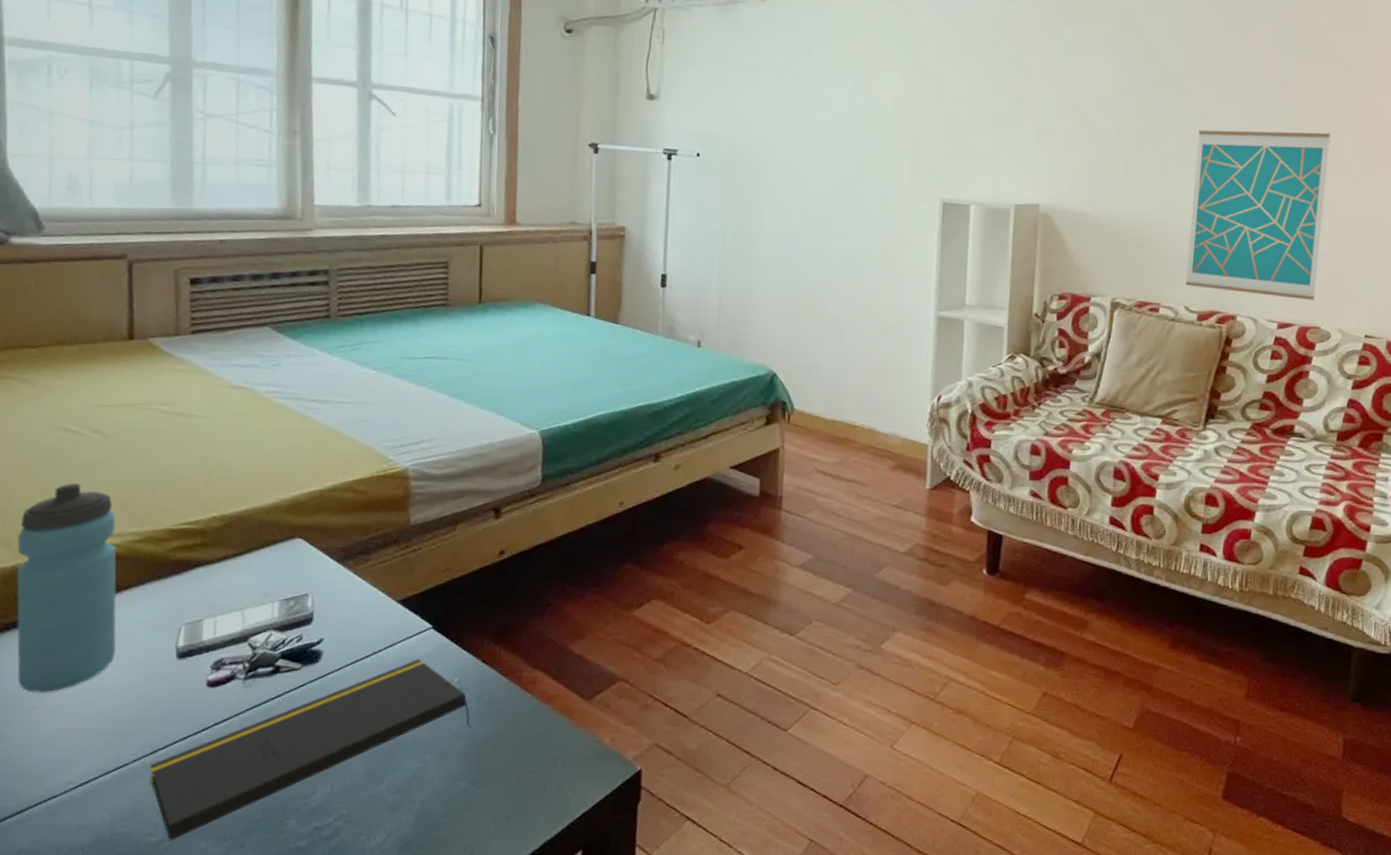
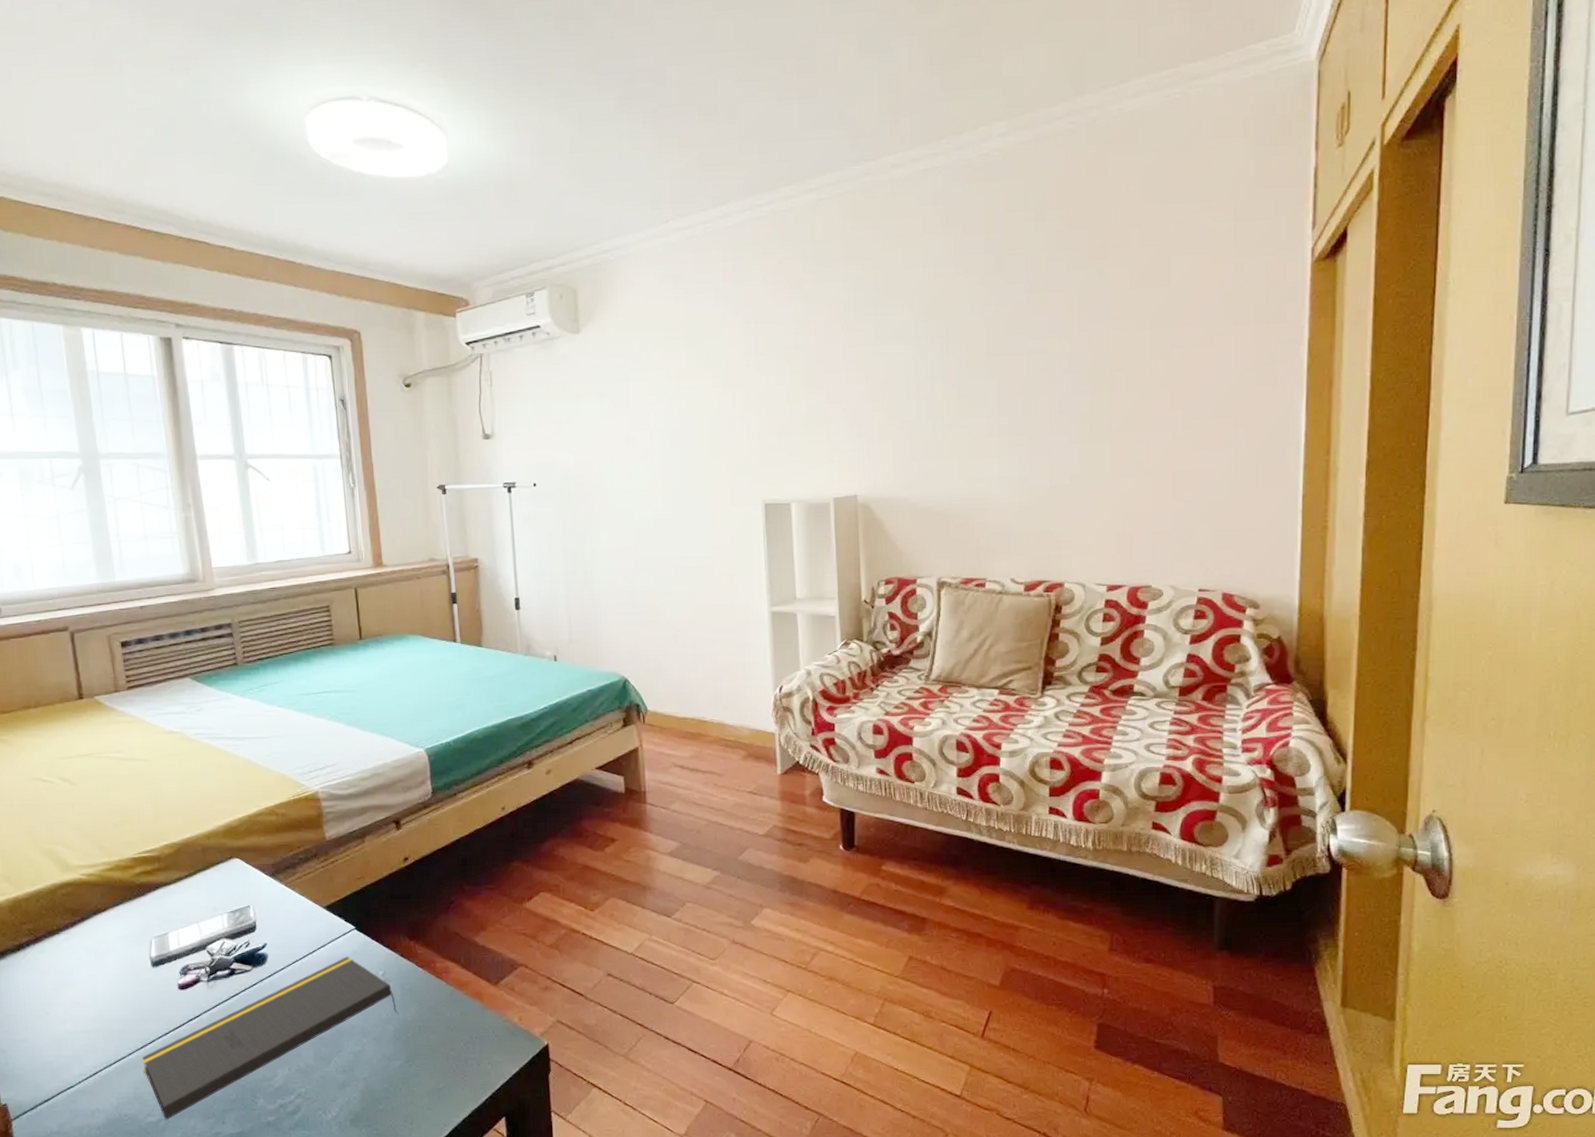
water bottle: present [16,483,117,693] -> none [15,825,103,1001]
wall art: present [1185,129,1330,300] -> none [1008,392,1144,561]

